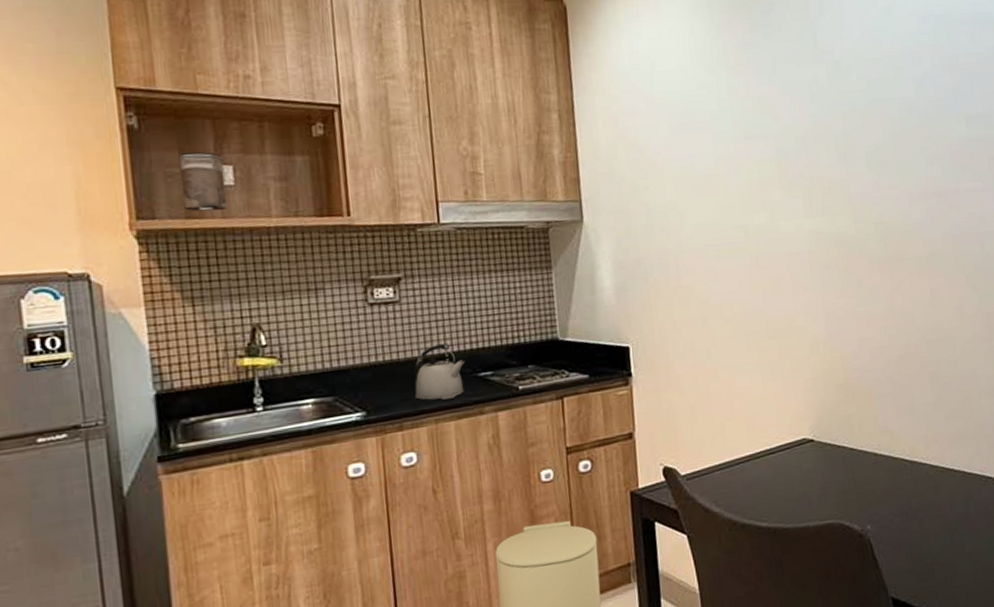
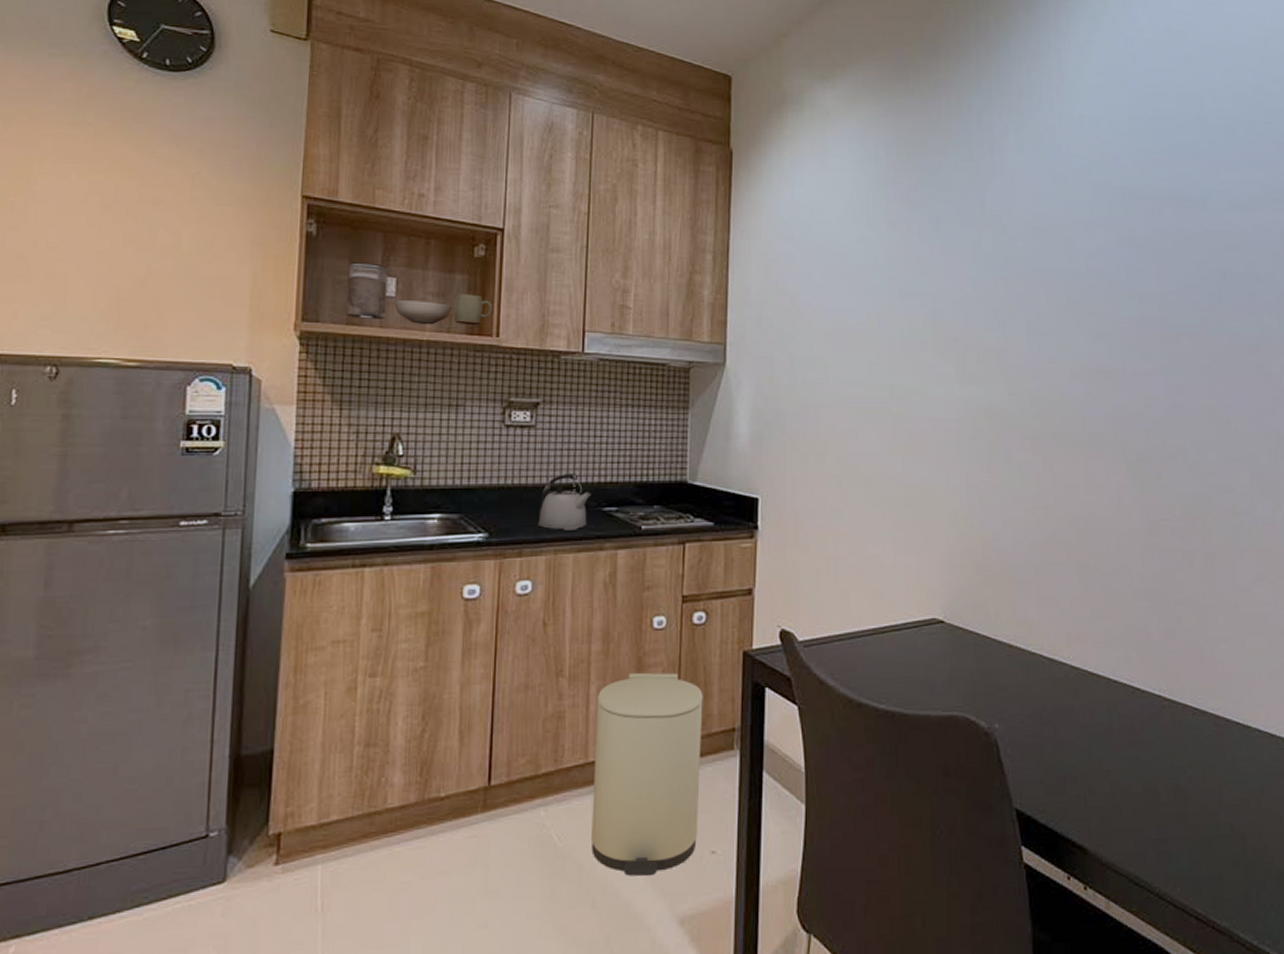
bowl: none [234,186,298,211] -> present [394,300,453,325]
mug: none [297,175,341,207] -> present [453,294,493,326]

